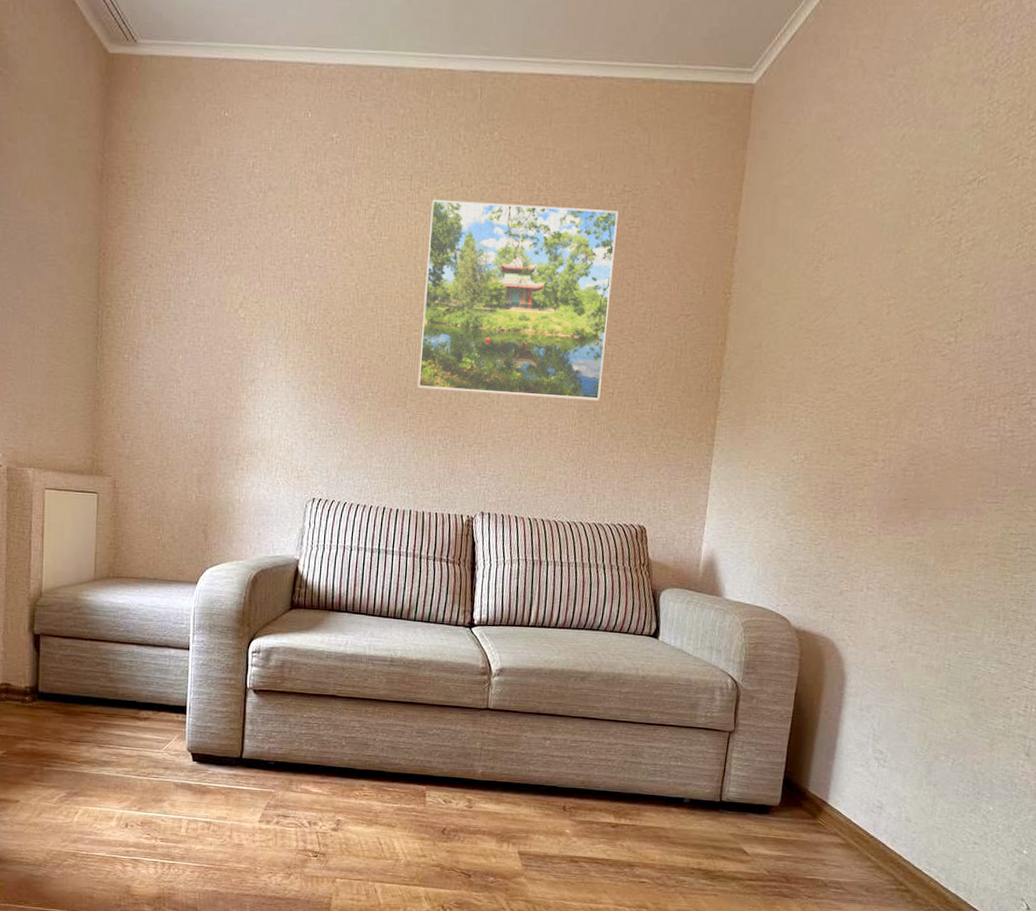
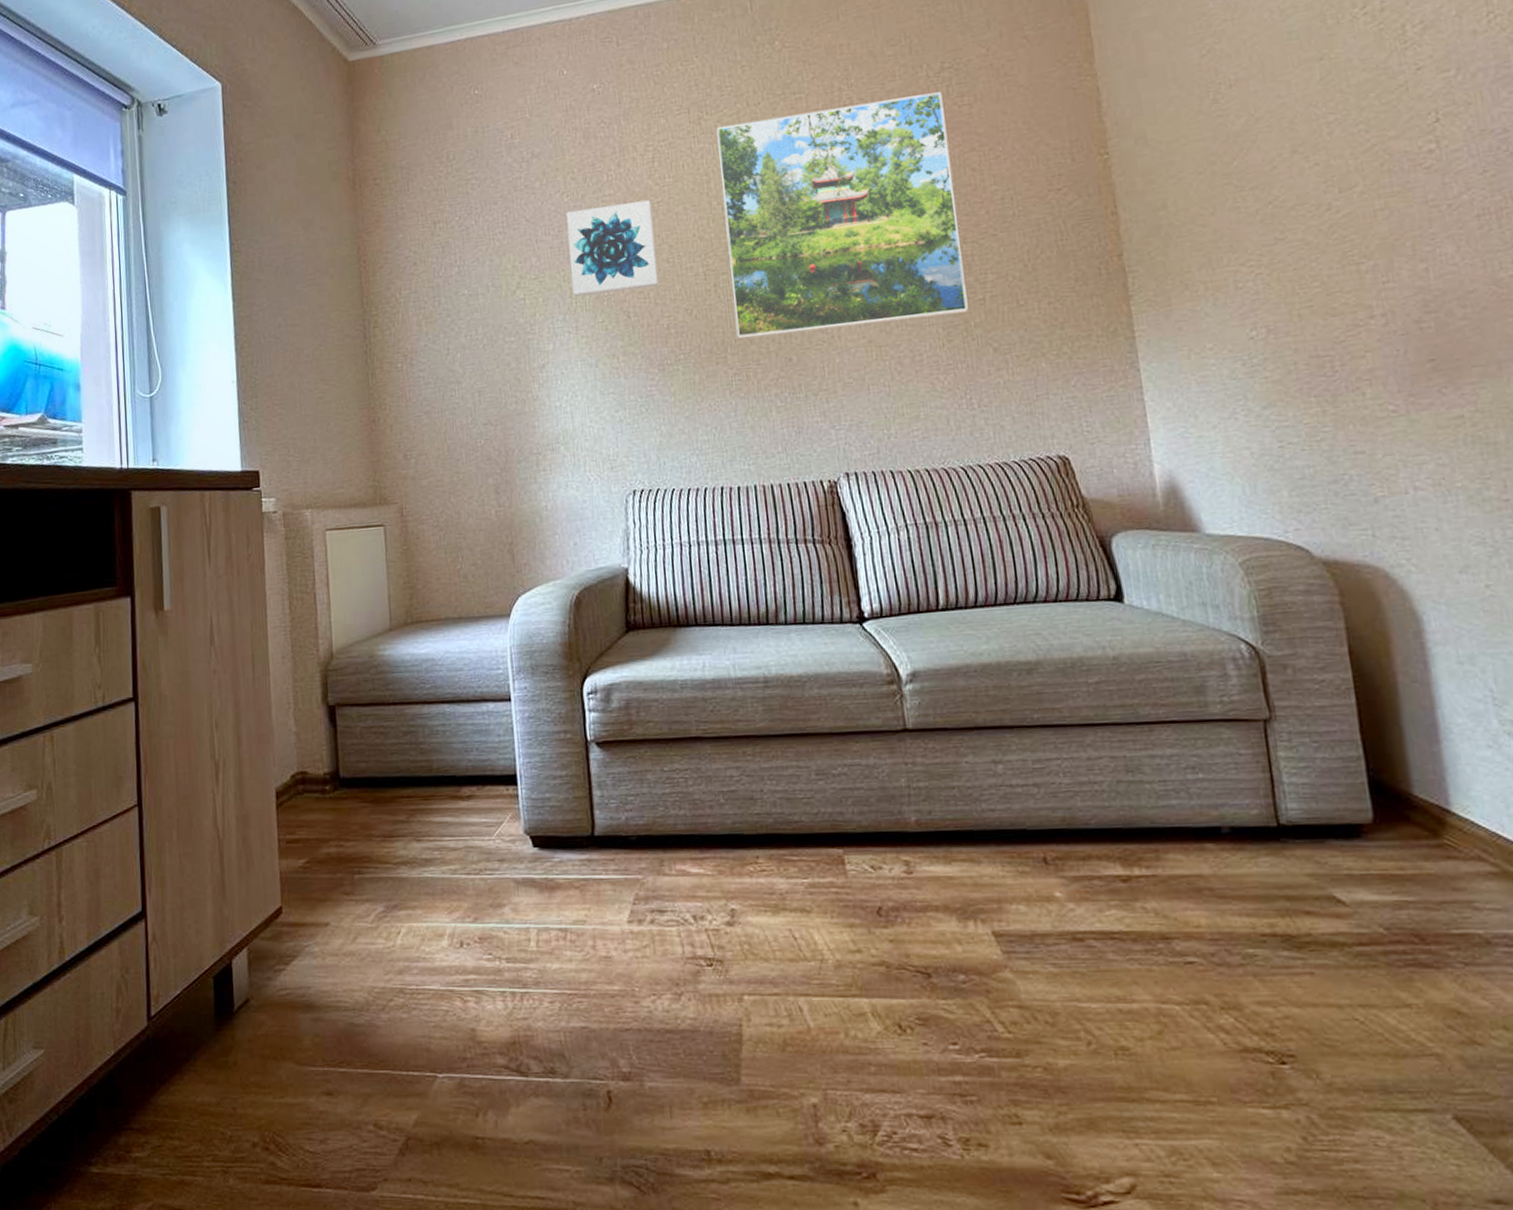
wall art: none [287,247,366,331] -> present [566,200,659,297]

